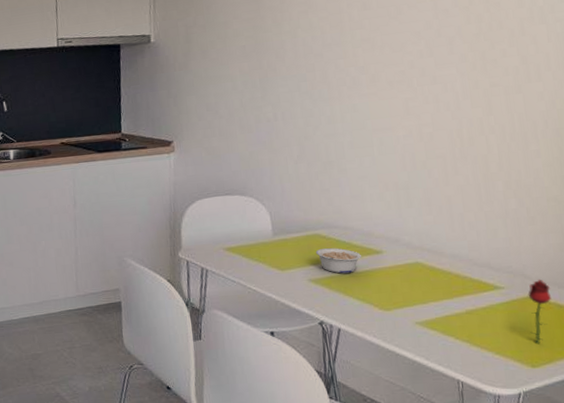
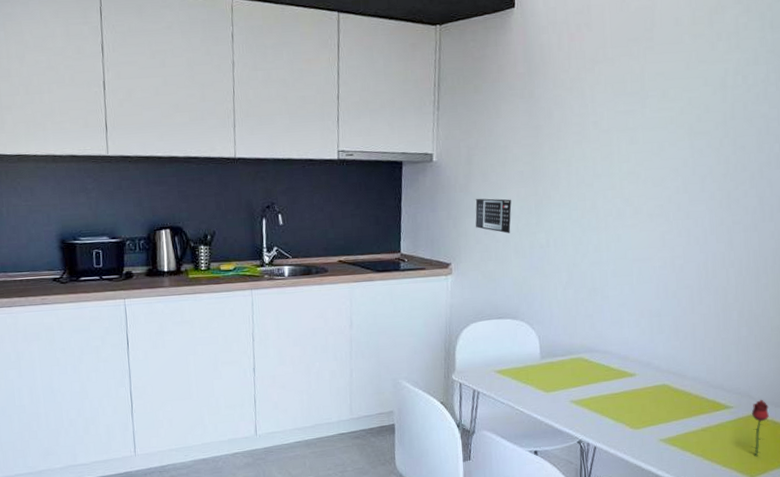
calendar: none [196,74,235,109] -> present [475,198,512,234]
legume: present [315,248,362,274] -> none [578,371,618,395]

